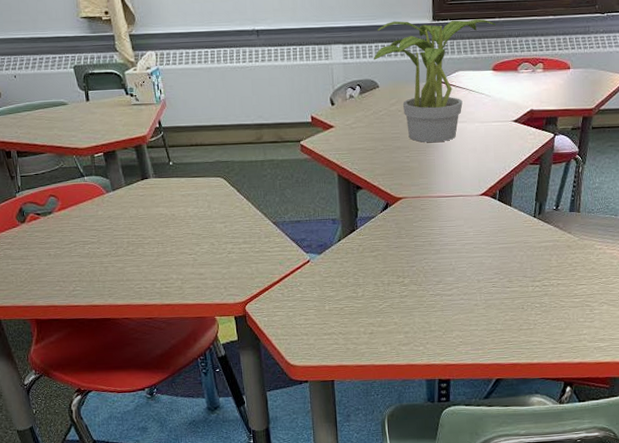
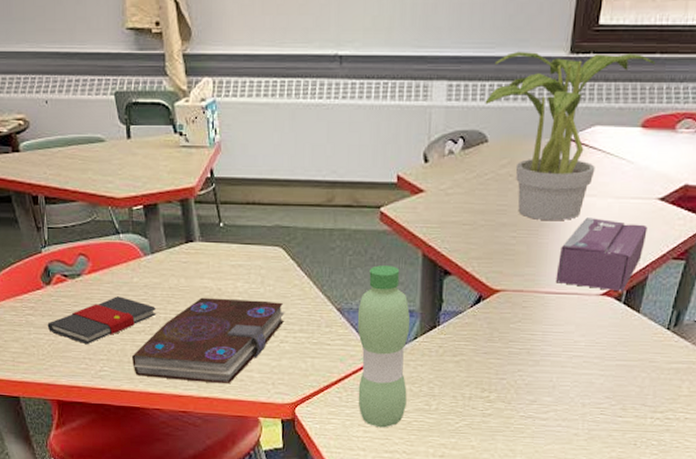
book: none [23,227,121,270] -> present [47,296,157,345]
book: none [100,221,230,292] -> present [131,297,285,383]
water bottle: none [290,185,338,315] -> present [357,265,410,428]
tissue box: none [444,138,508,192] -> present [555,218,648,292]

